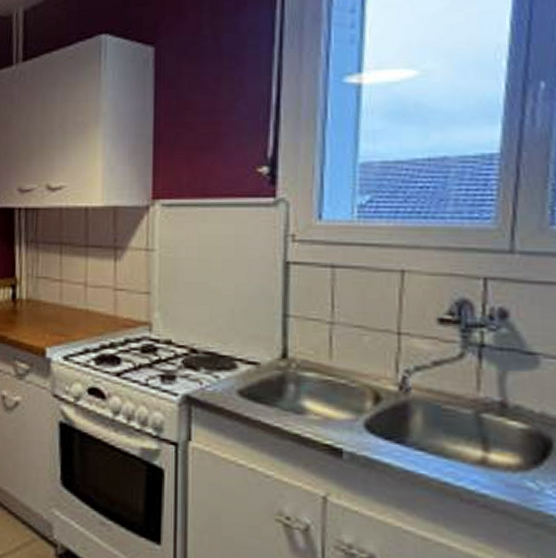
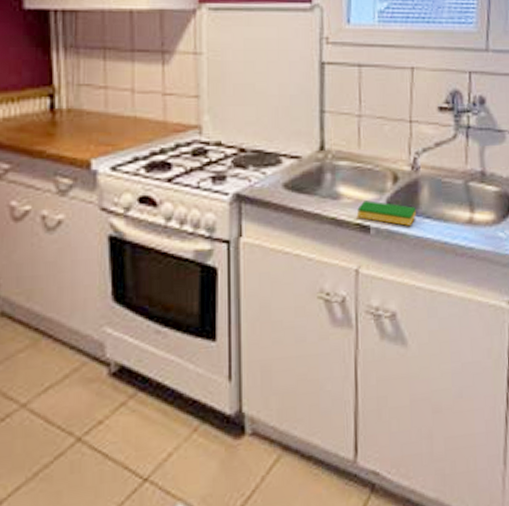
dish sponge: none [327,420,405,456] -> present [357,200,416,226]

